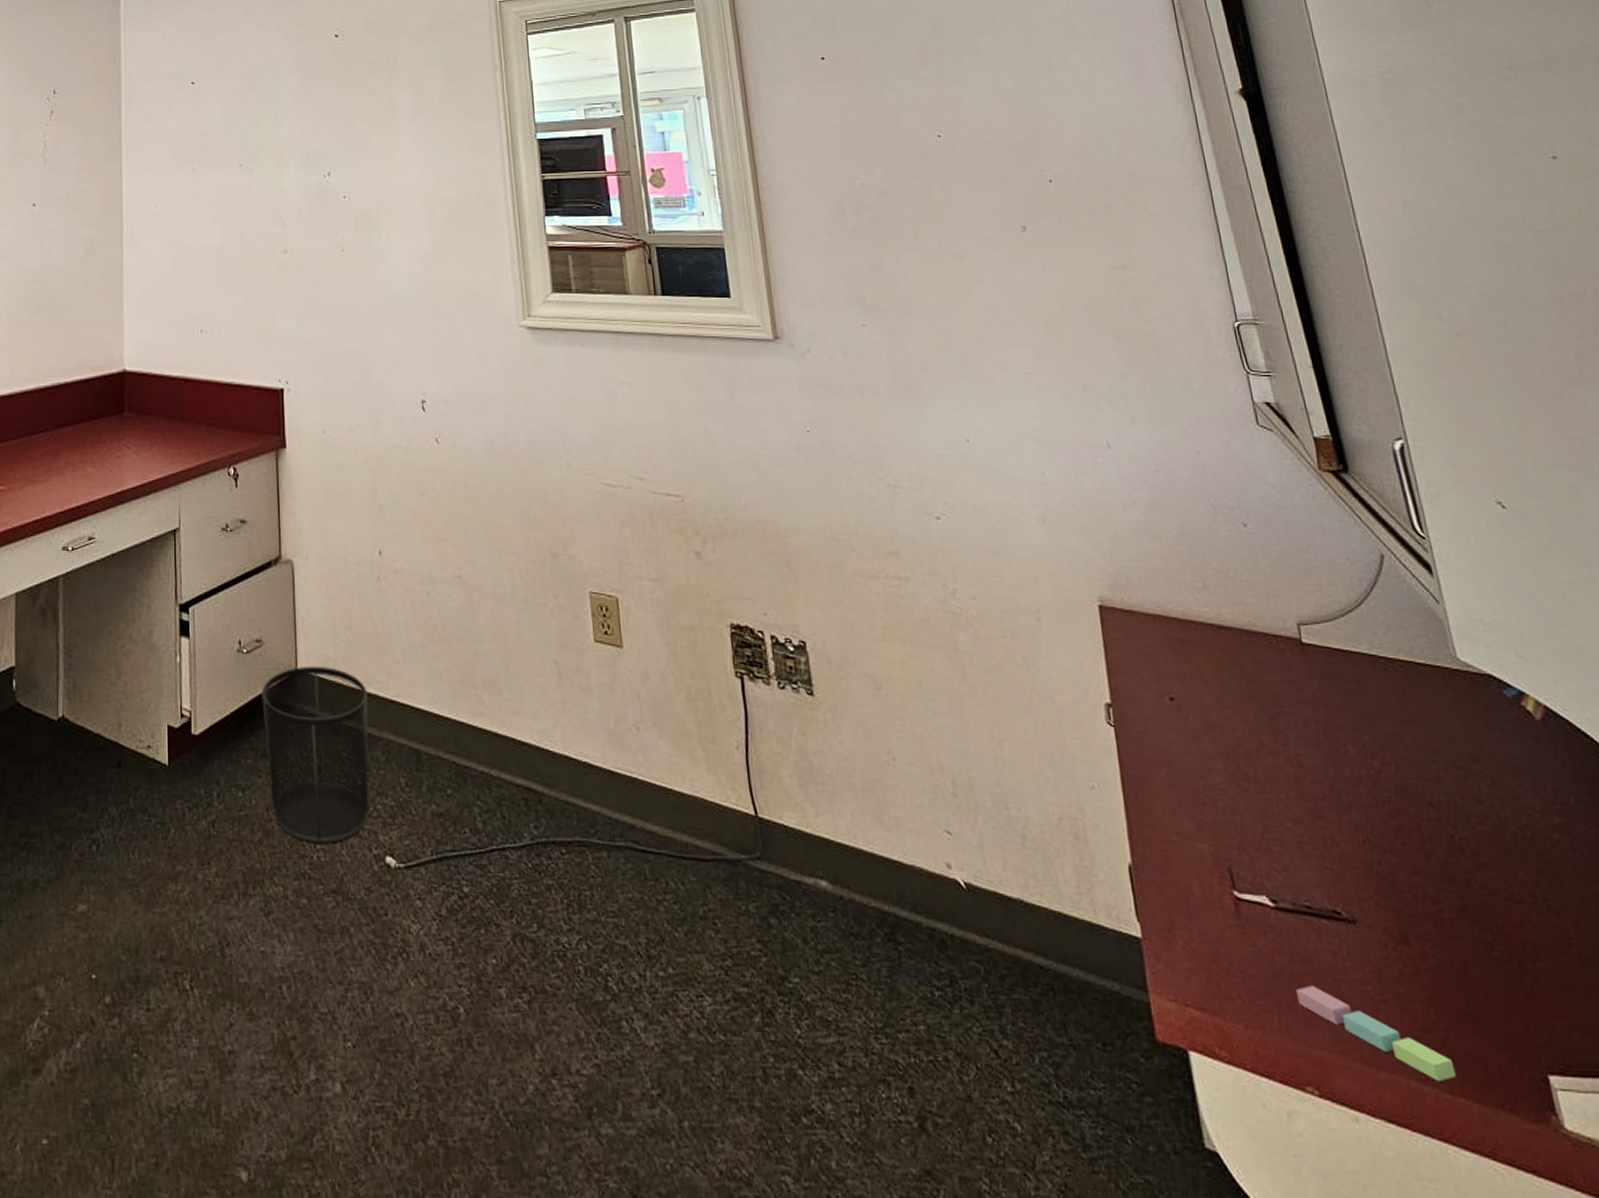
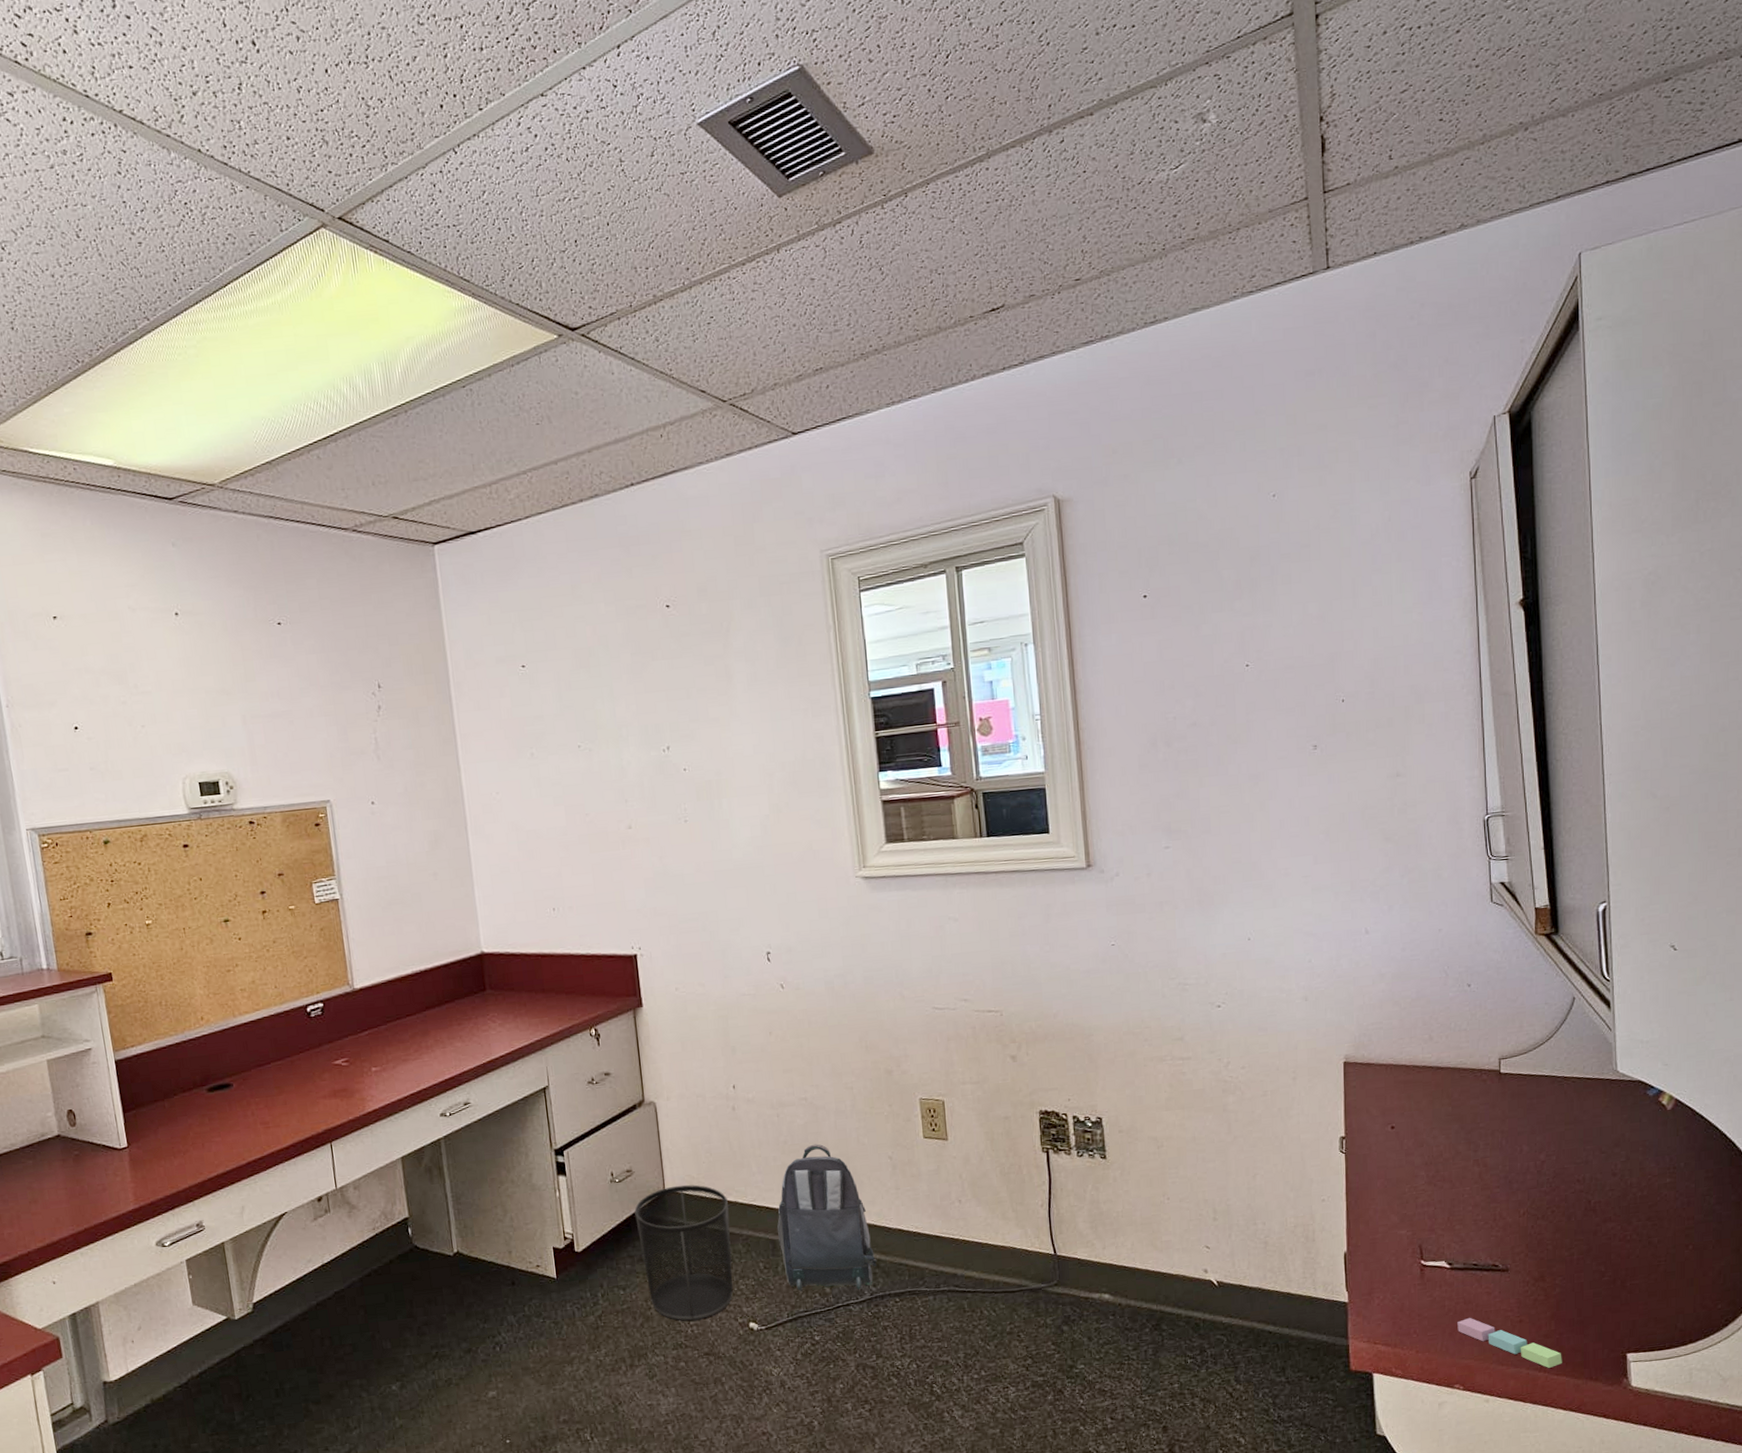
backpack: none [422,633,540,830] -> present [777,1144,877,1292]

